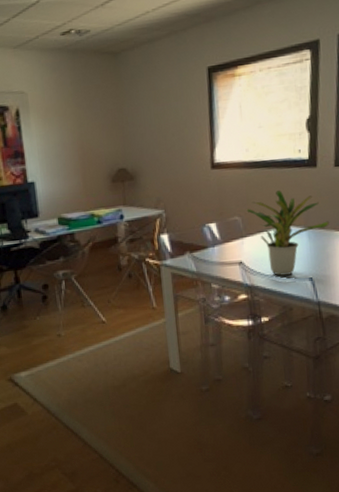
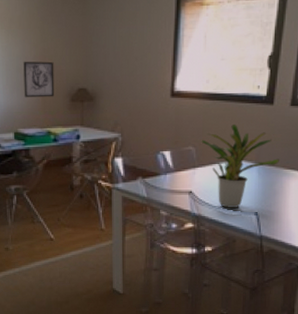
wall art: none [62,145,95,183] -> present [23,61,55,98]

